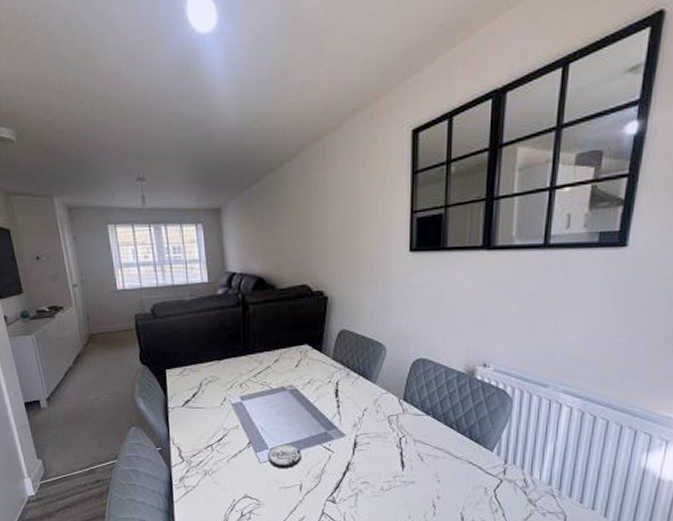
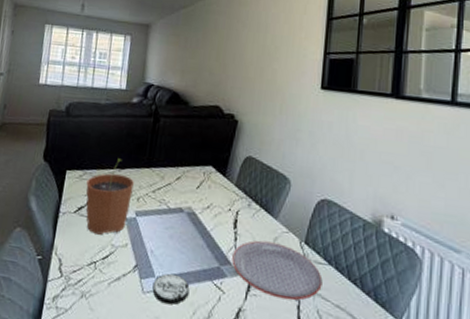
plant pot: none [188,351,234,422] -> present [85,158,134,235]
plate: none [337,404,422,449] -> present [232,240,323,300]

